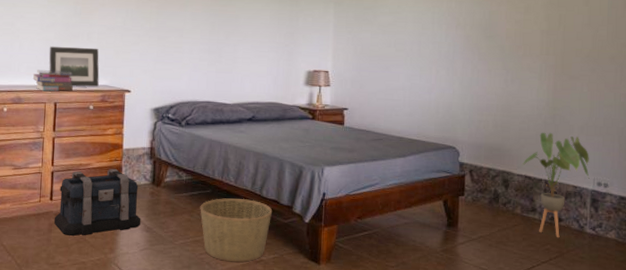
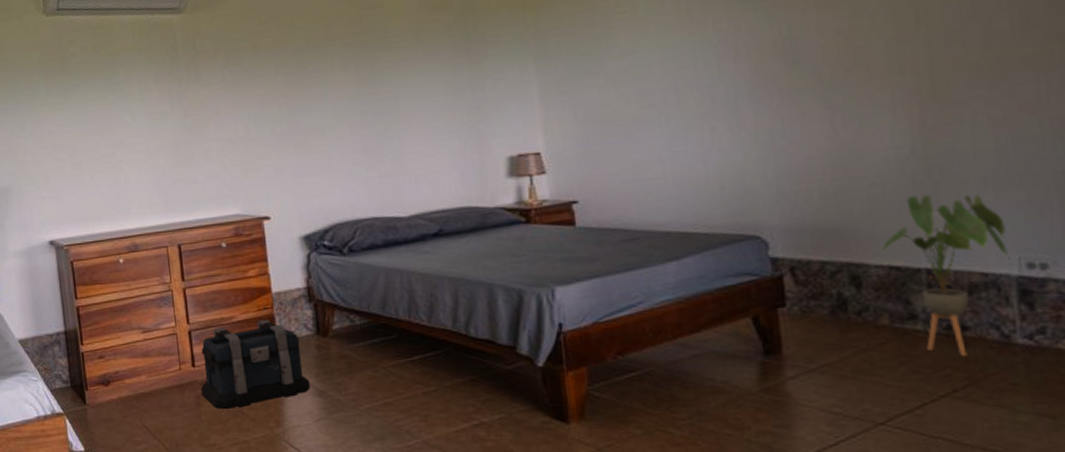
books: present [33,70,73,92] -> none [147,203,198,233]
picture frame: present [49,47,99,88] -> none [160,170,229,222]
basket: present [200,198,273,263] -> none [385,341,488,429]

